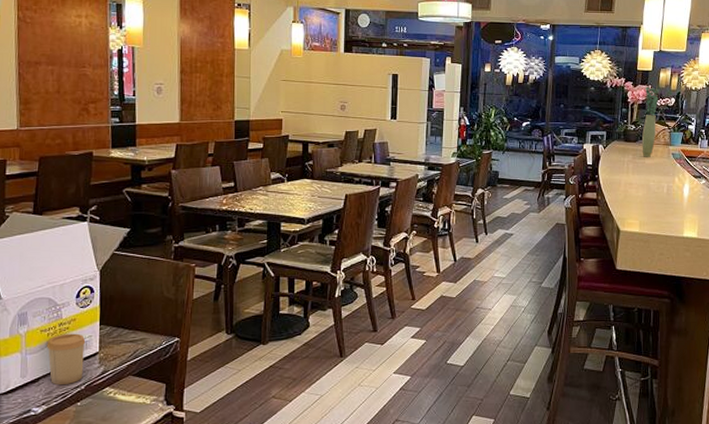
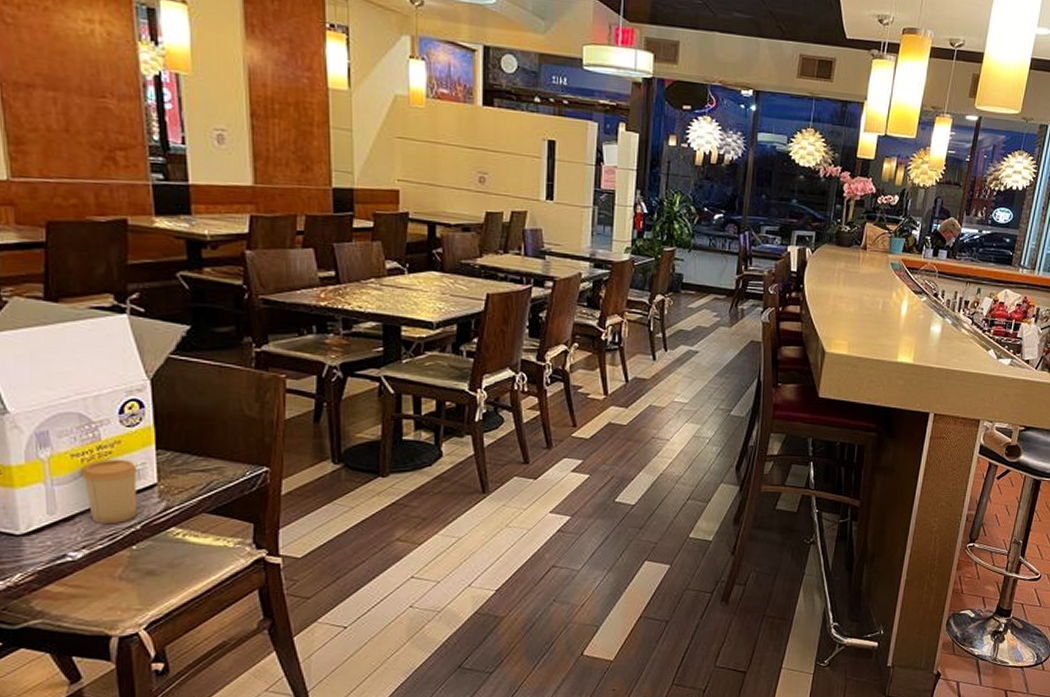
vase: present [641,84,659,157] -> none [856,176,880,266]

